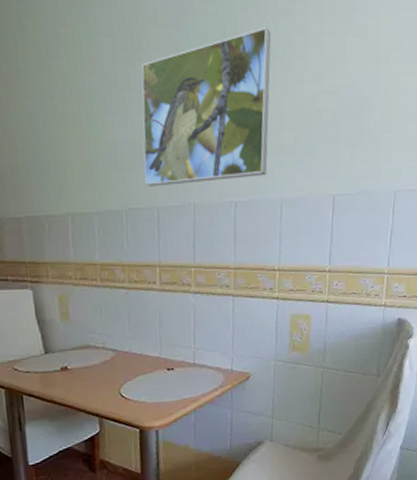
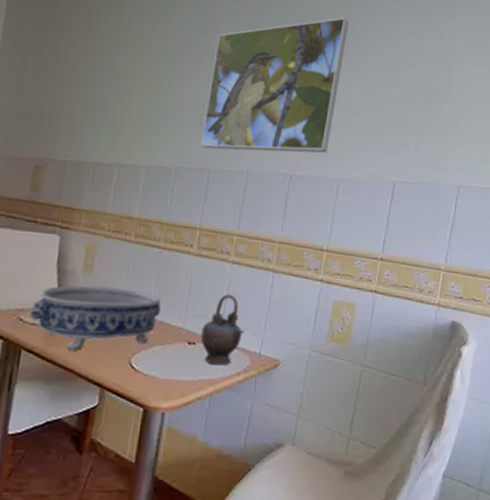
decorative bowl: none [22,329,138,389] -> present [29,285,161,350]
teapot: none [177,321,216,385] -> present [200,294,245,366]

